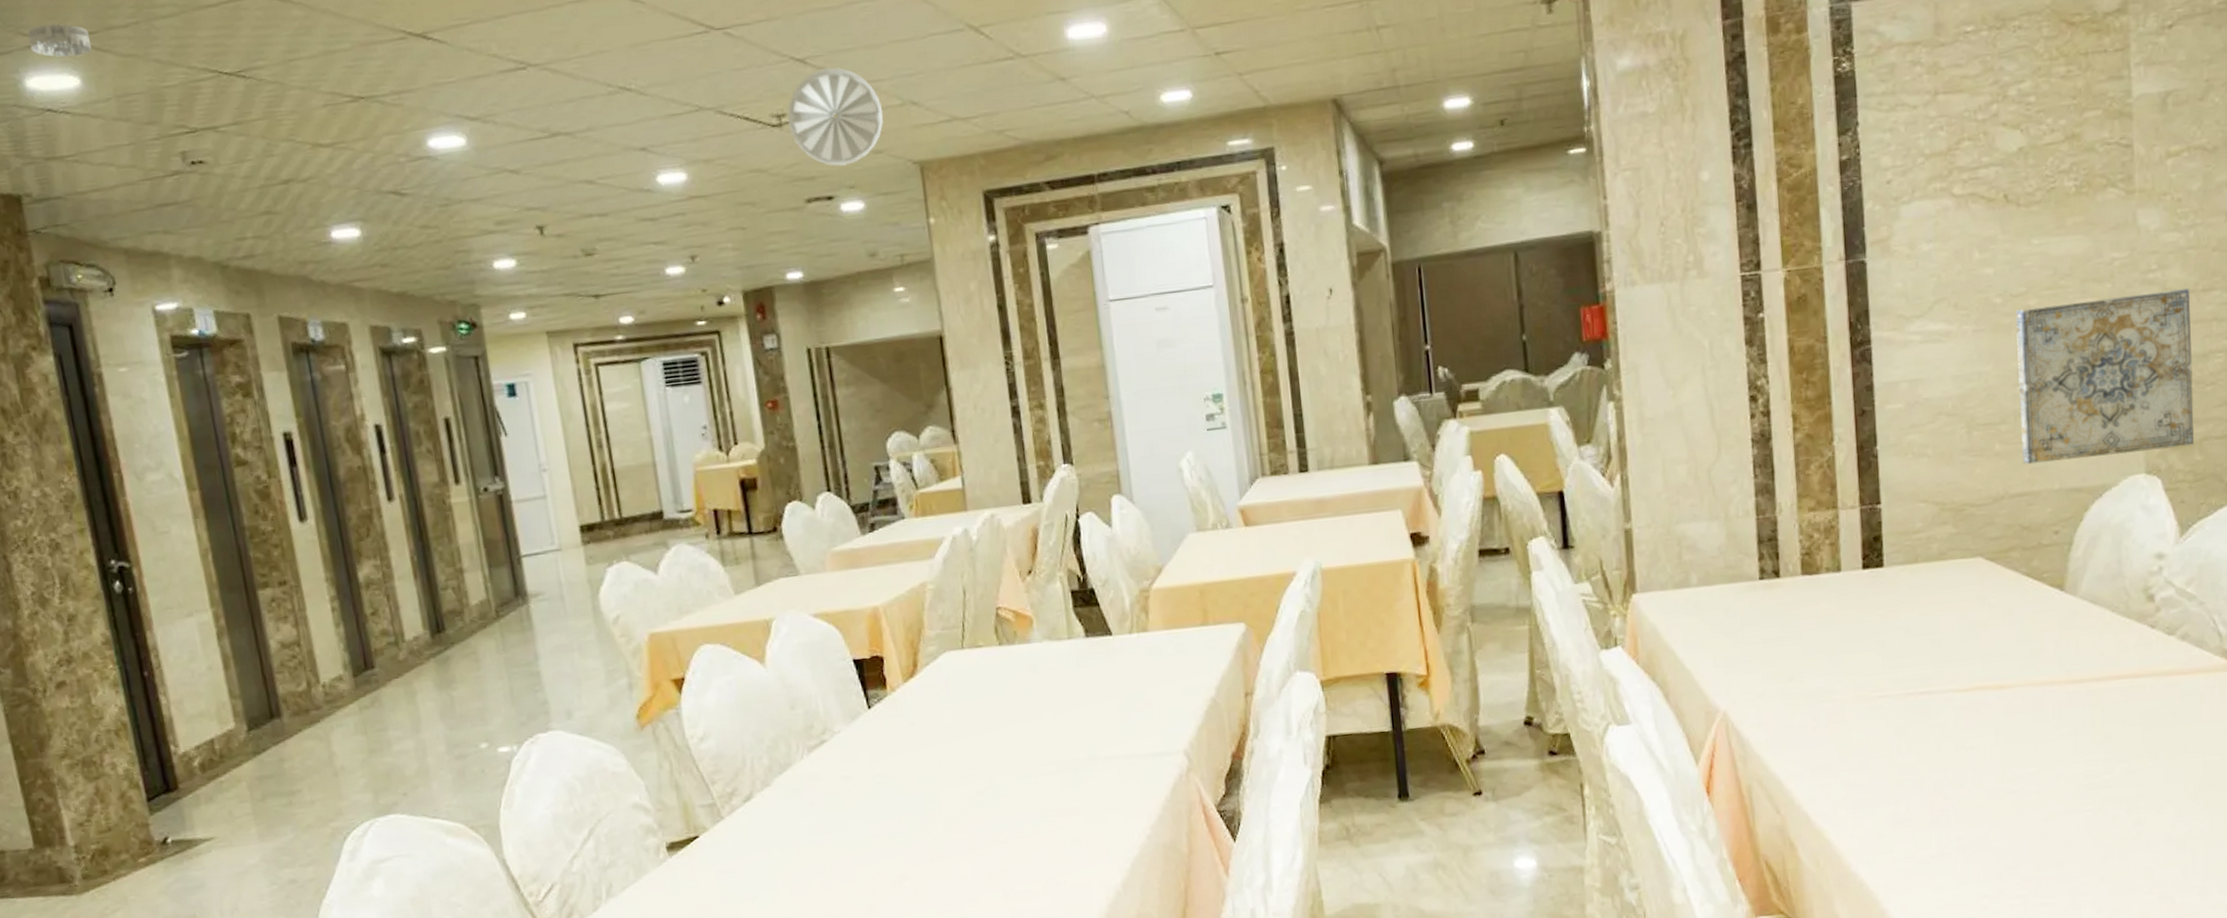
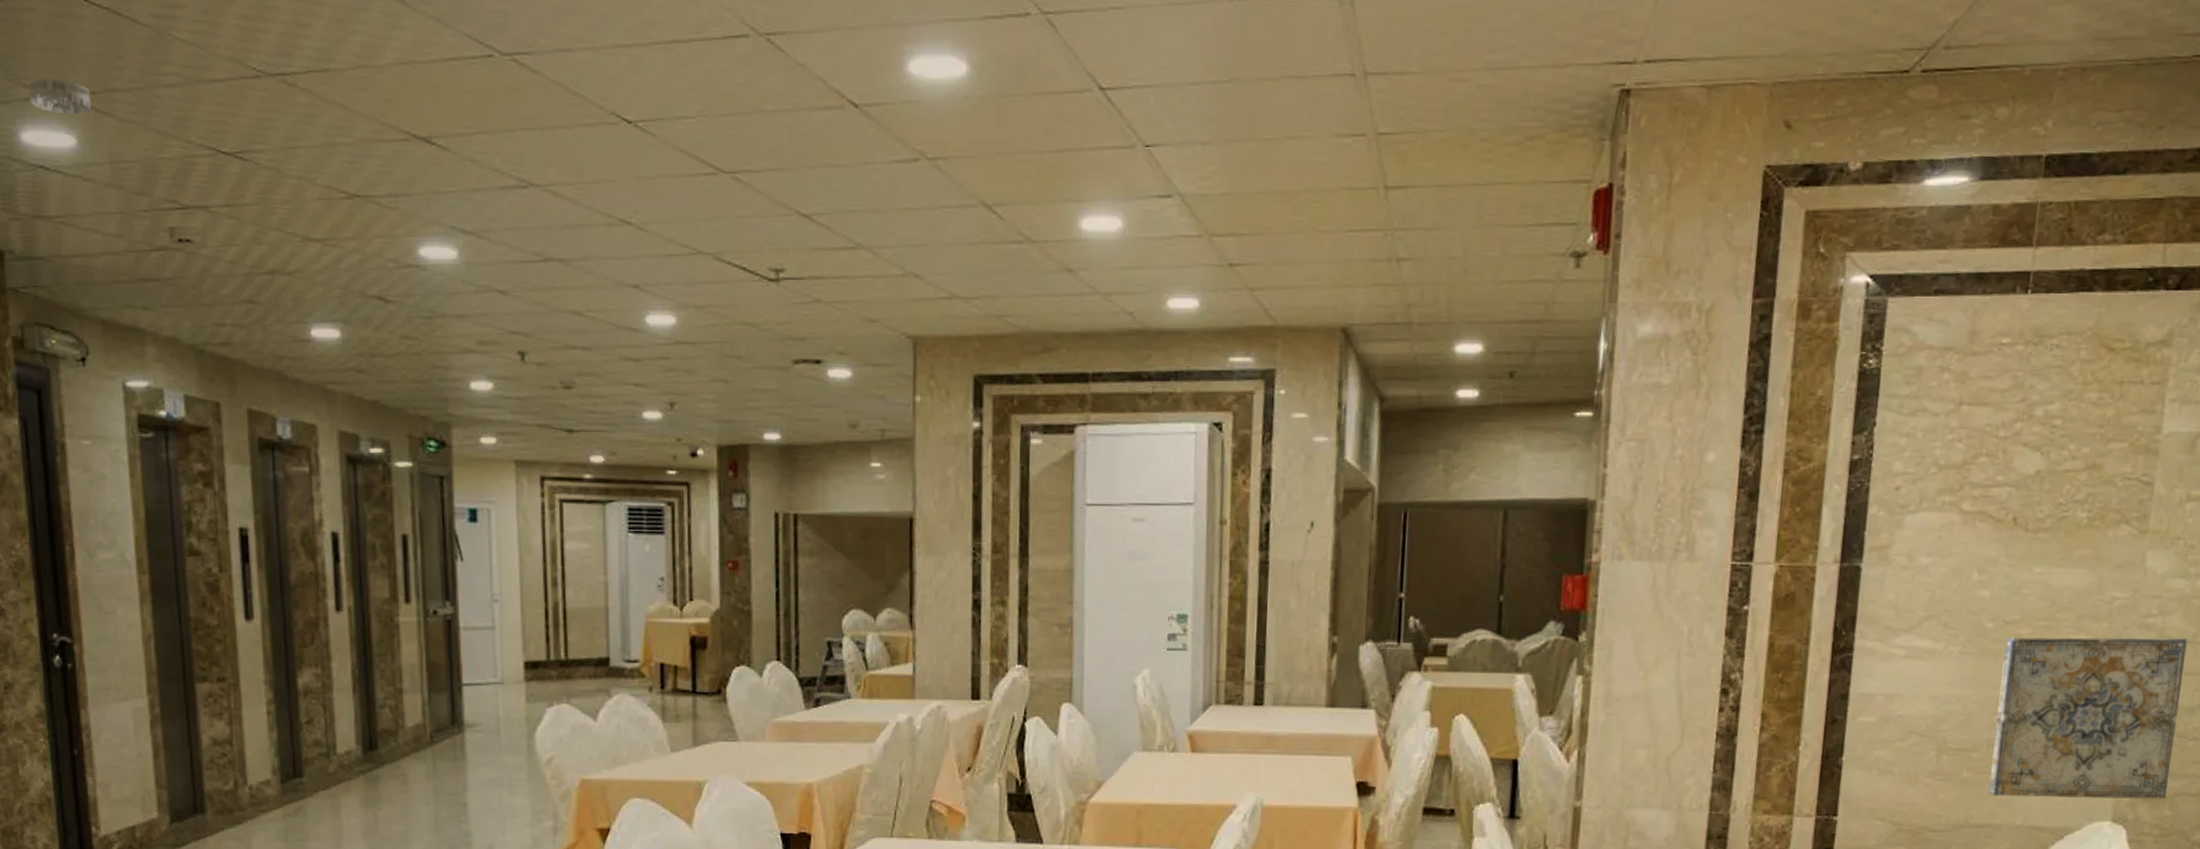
ceiling vent: present [787,67,884,166] -> none [785,227,883,330]

